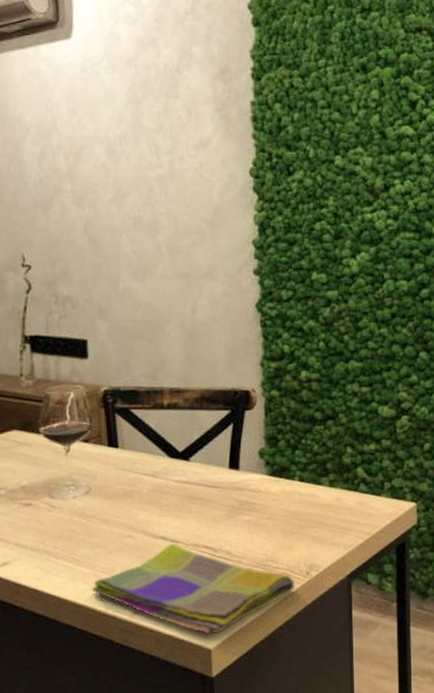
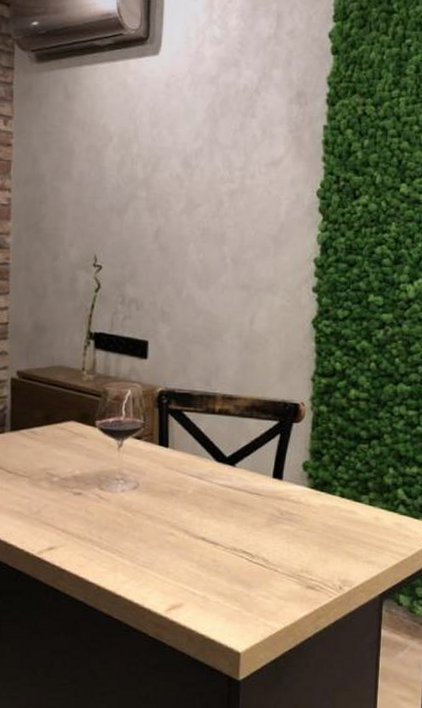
dish towel: present [91,543,294,635] -> none [131,545,327,639]

